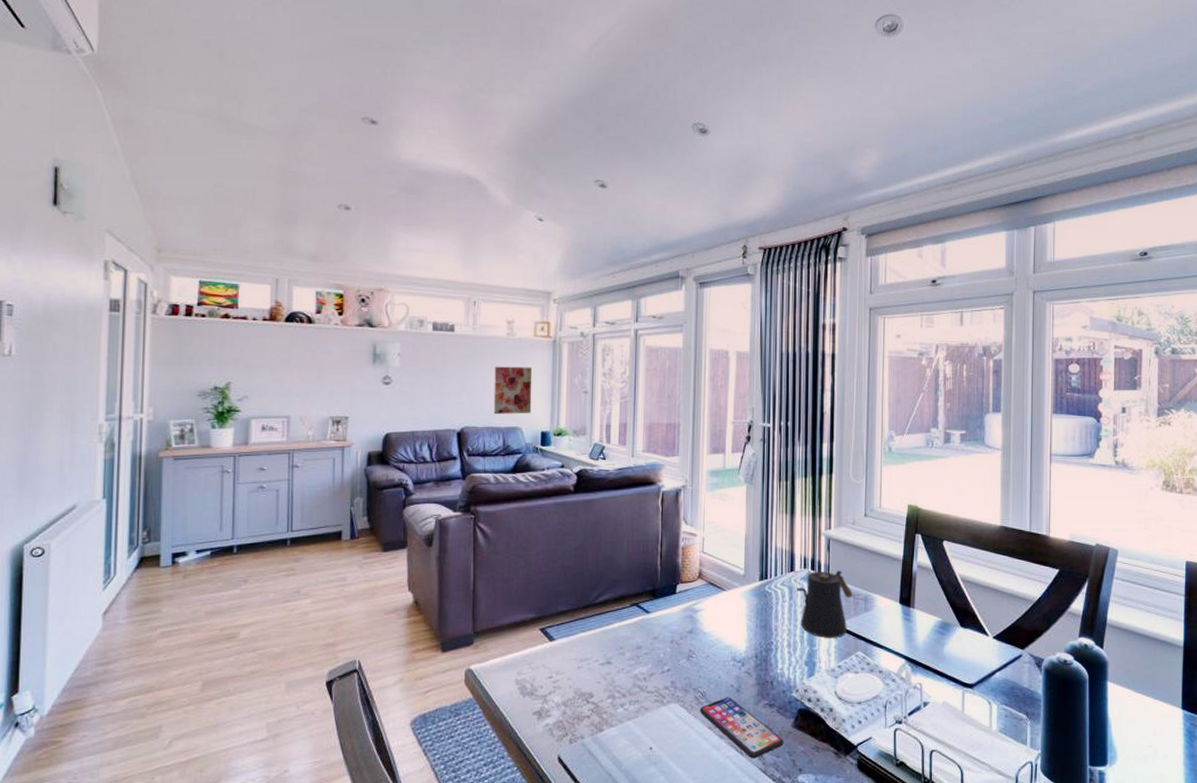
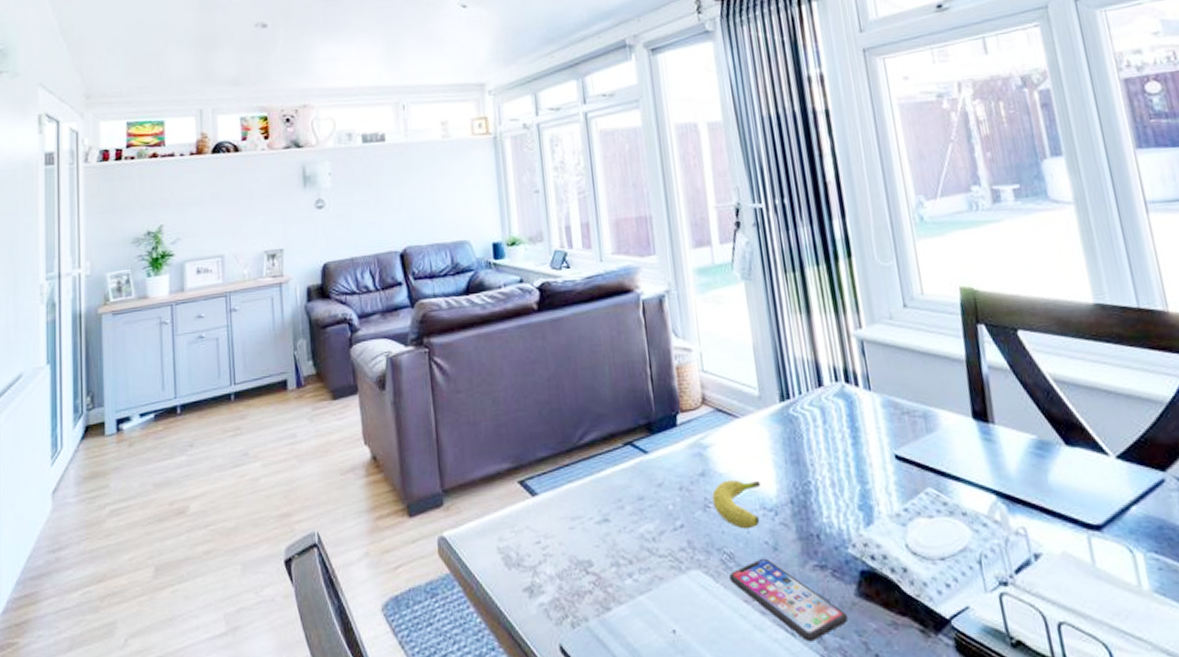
wall art: present [493,366,533,415] -> none [432,170,479,229]
fruit: none [695,637,734,675] -> present [712,479,760,529]
kettle: present [796,571,852,638] -> none [829,381,908,472]

